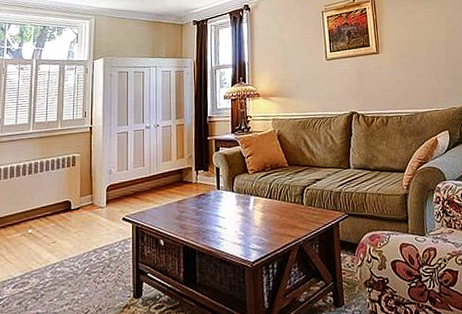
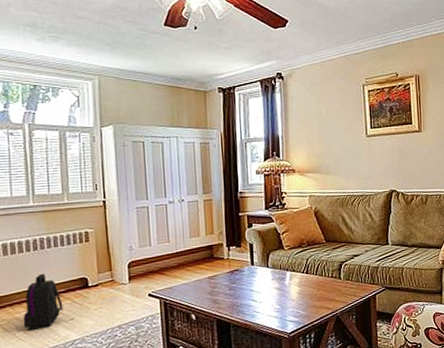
backpack: none [12,196,48,254] -> present [23,273,63,331]

